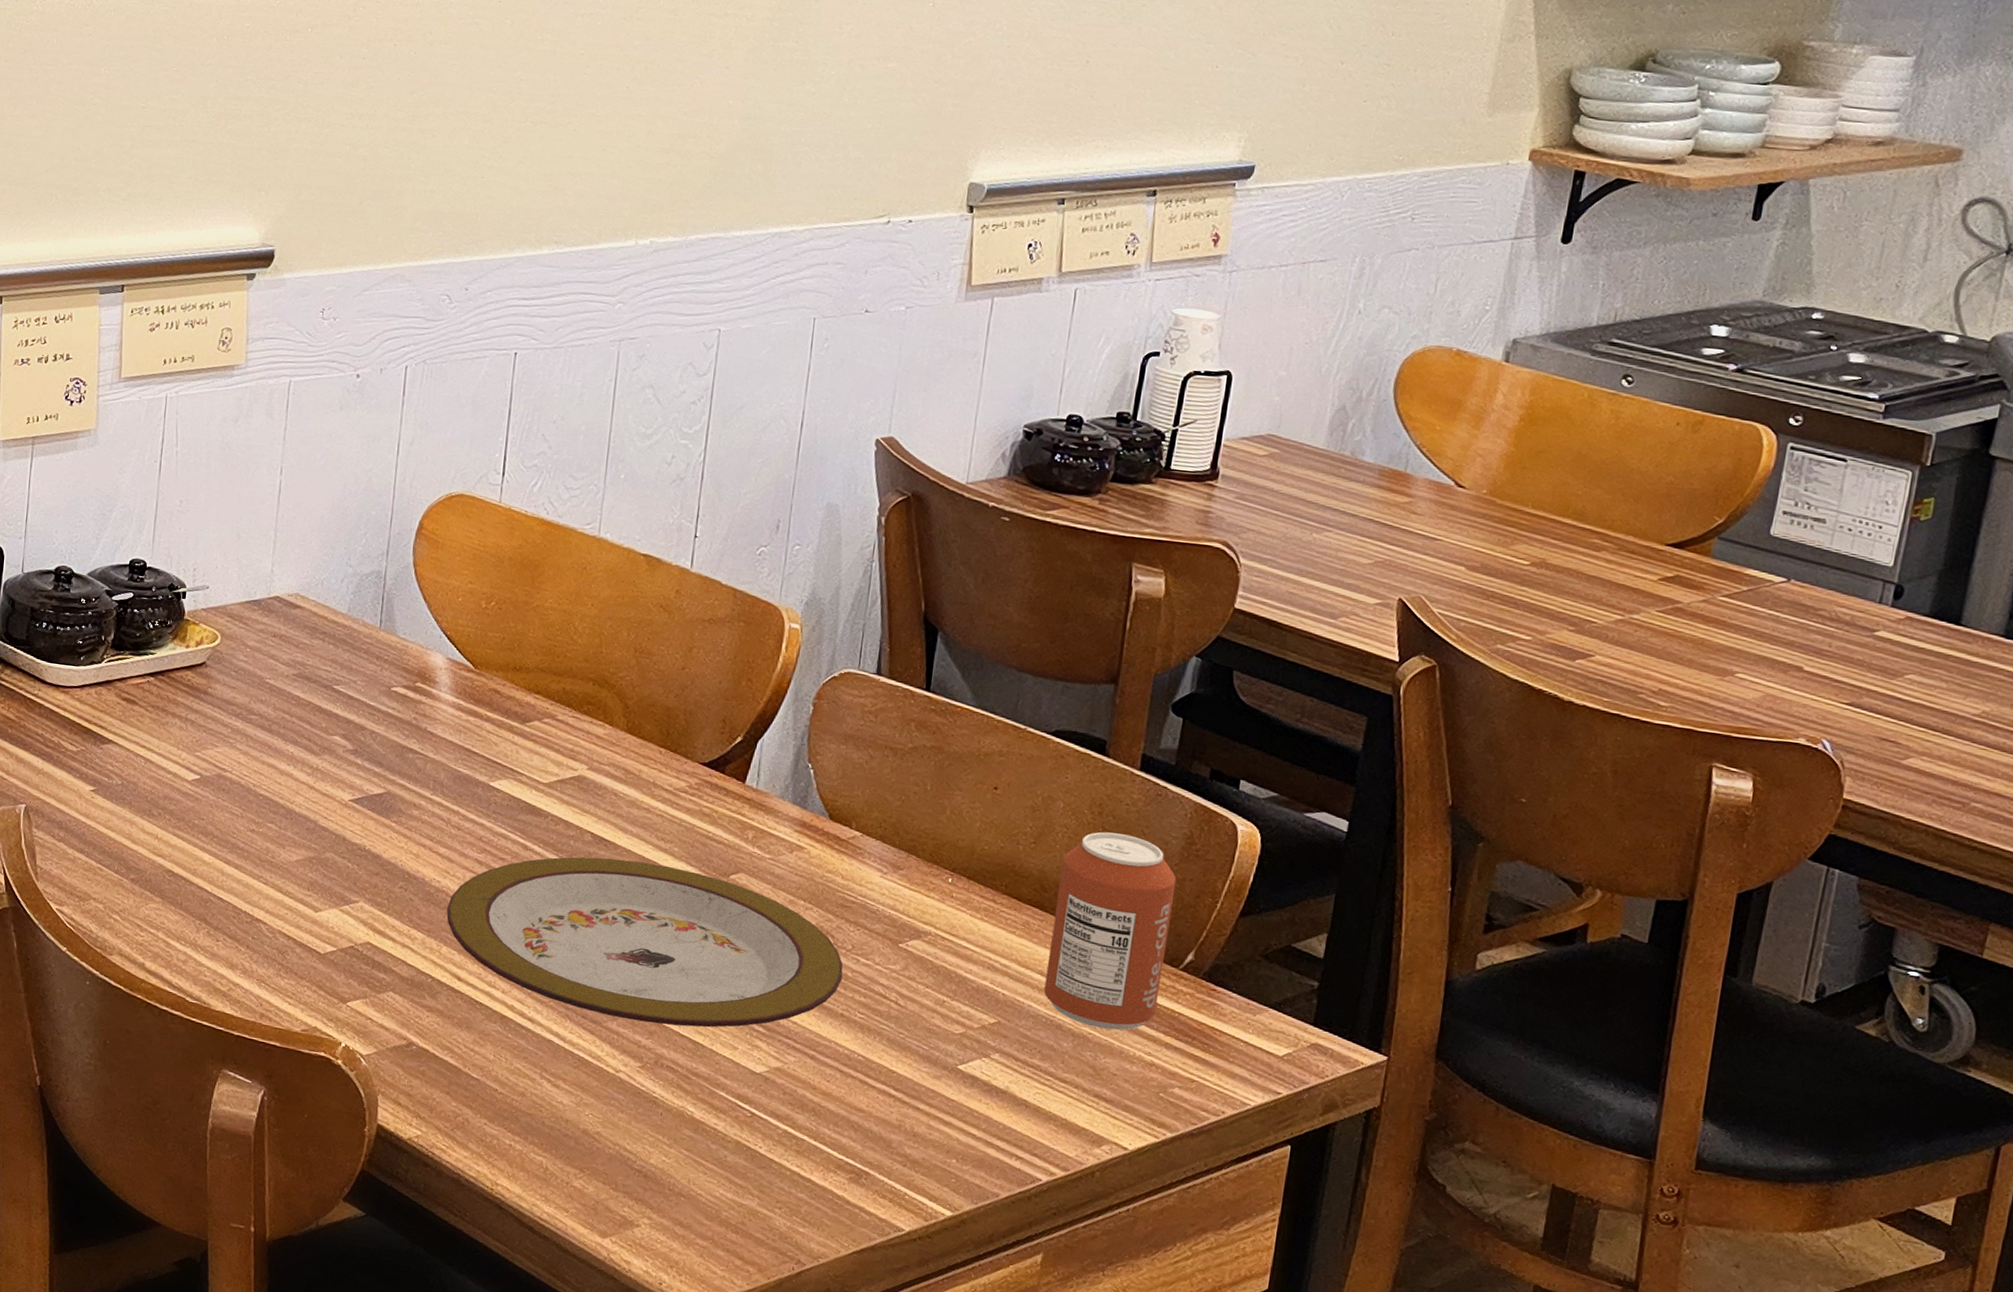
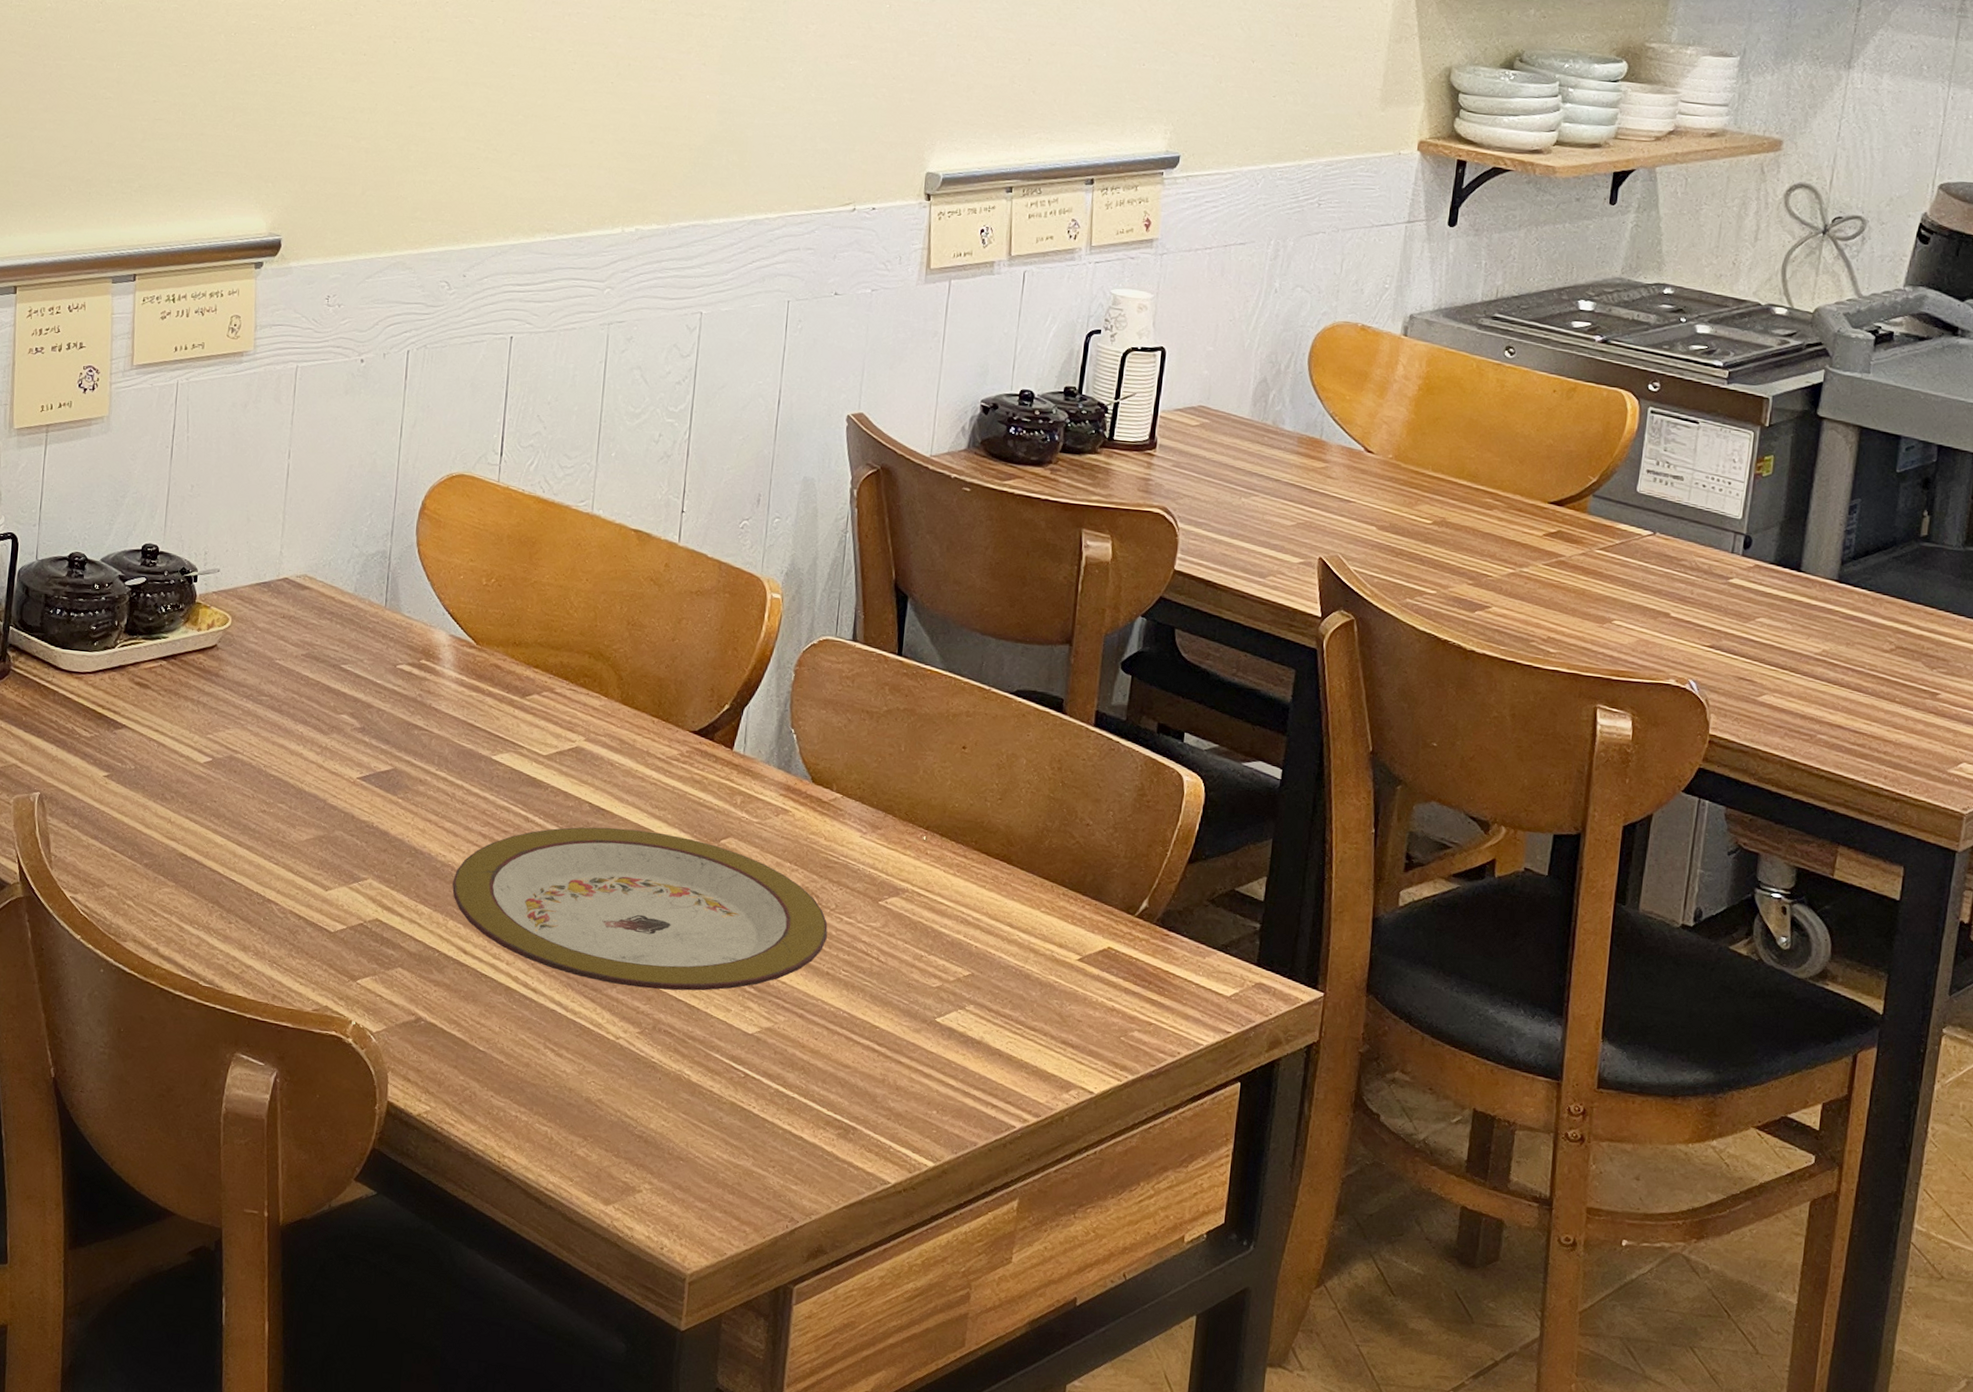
can: present [1044,831,1177,1030] -> none [1013,786,1130,978]

